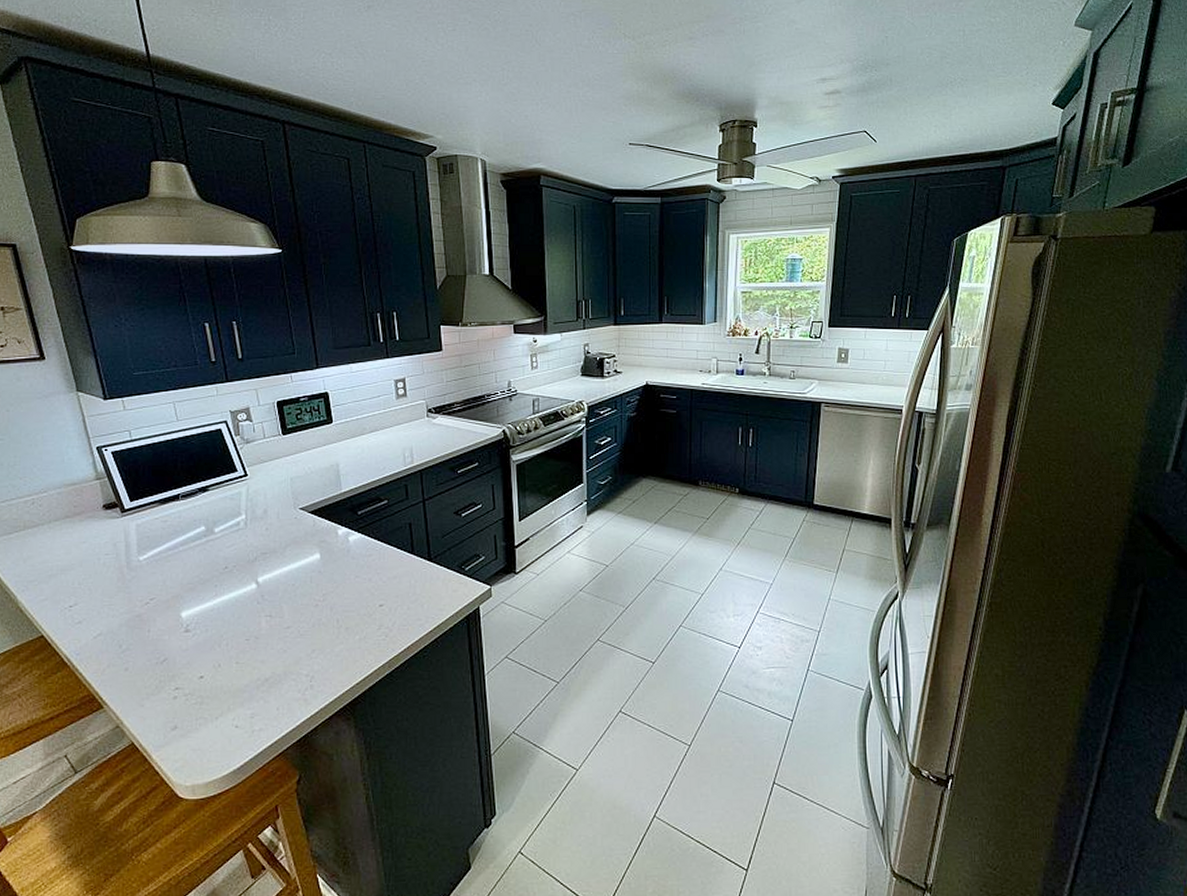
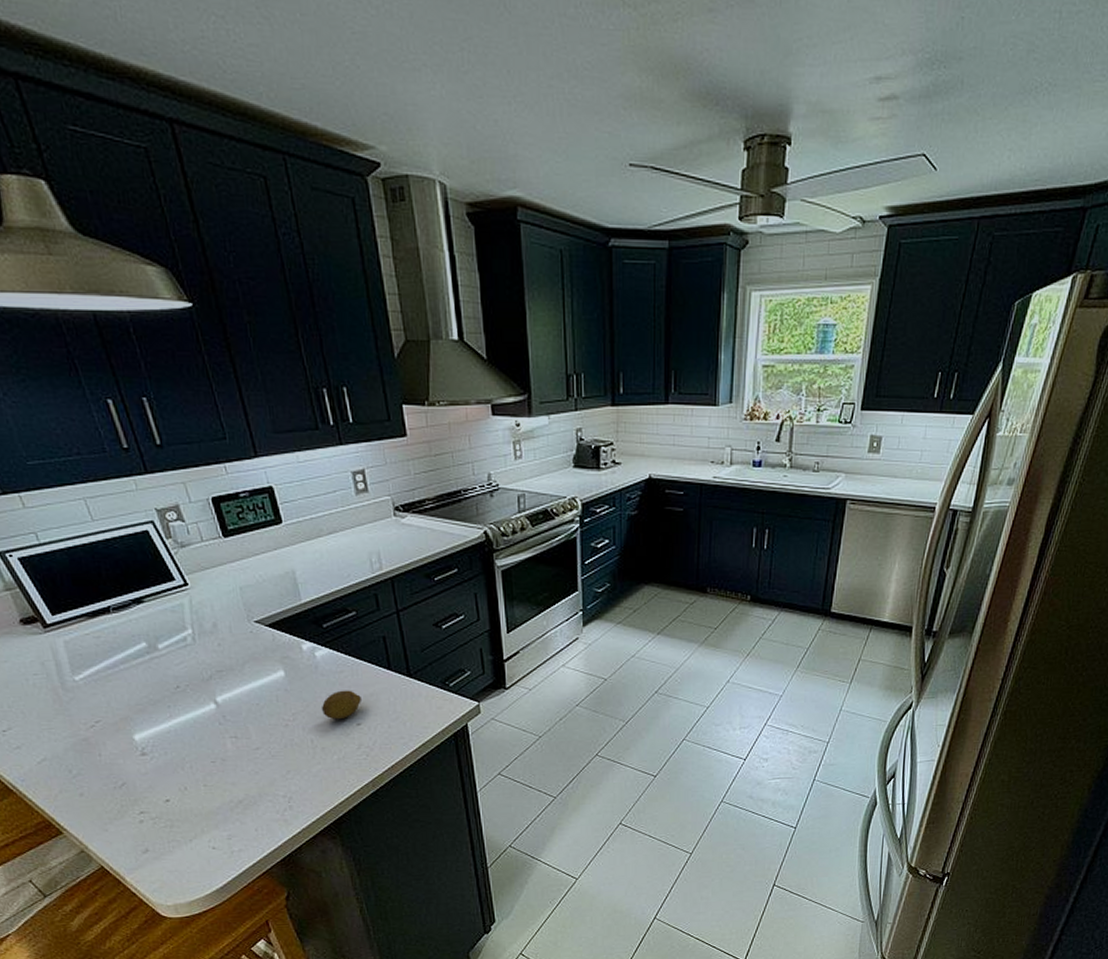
fruit: none [348,572,385,601] -> present [321,690,361,720]

